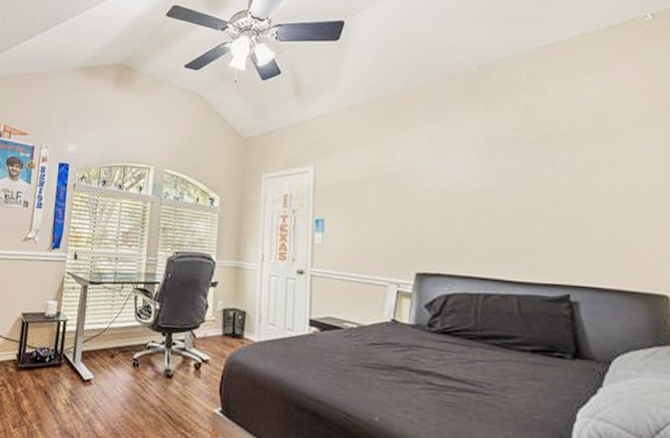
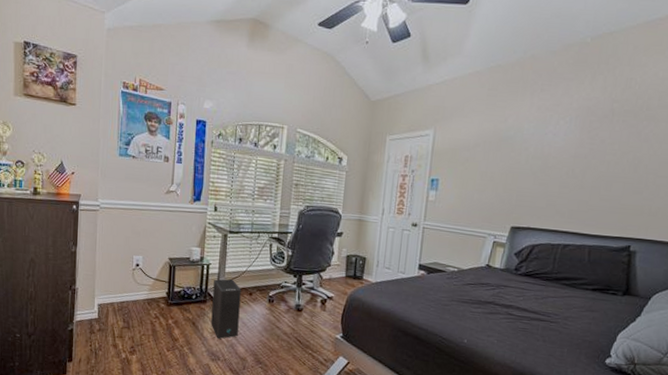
computer tower: none [65,338,102,413] -> present [211,279,241,339]

